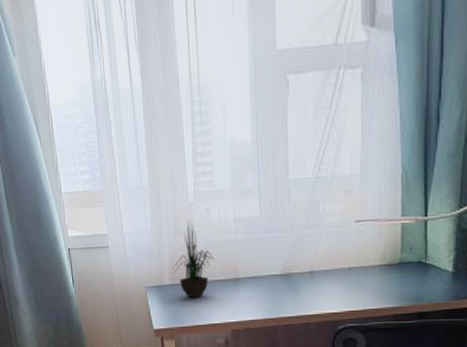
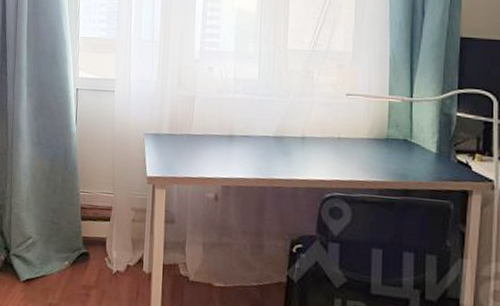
potted plant: present [172,220,214,299] -> none [172,75,212,150]

